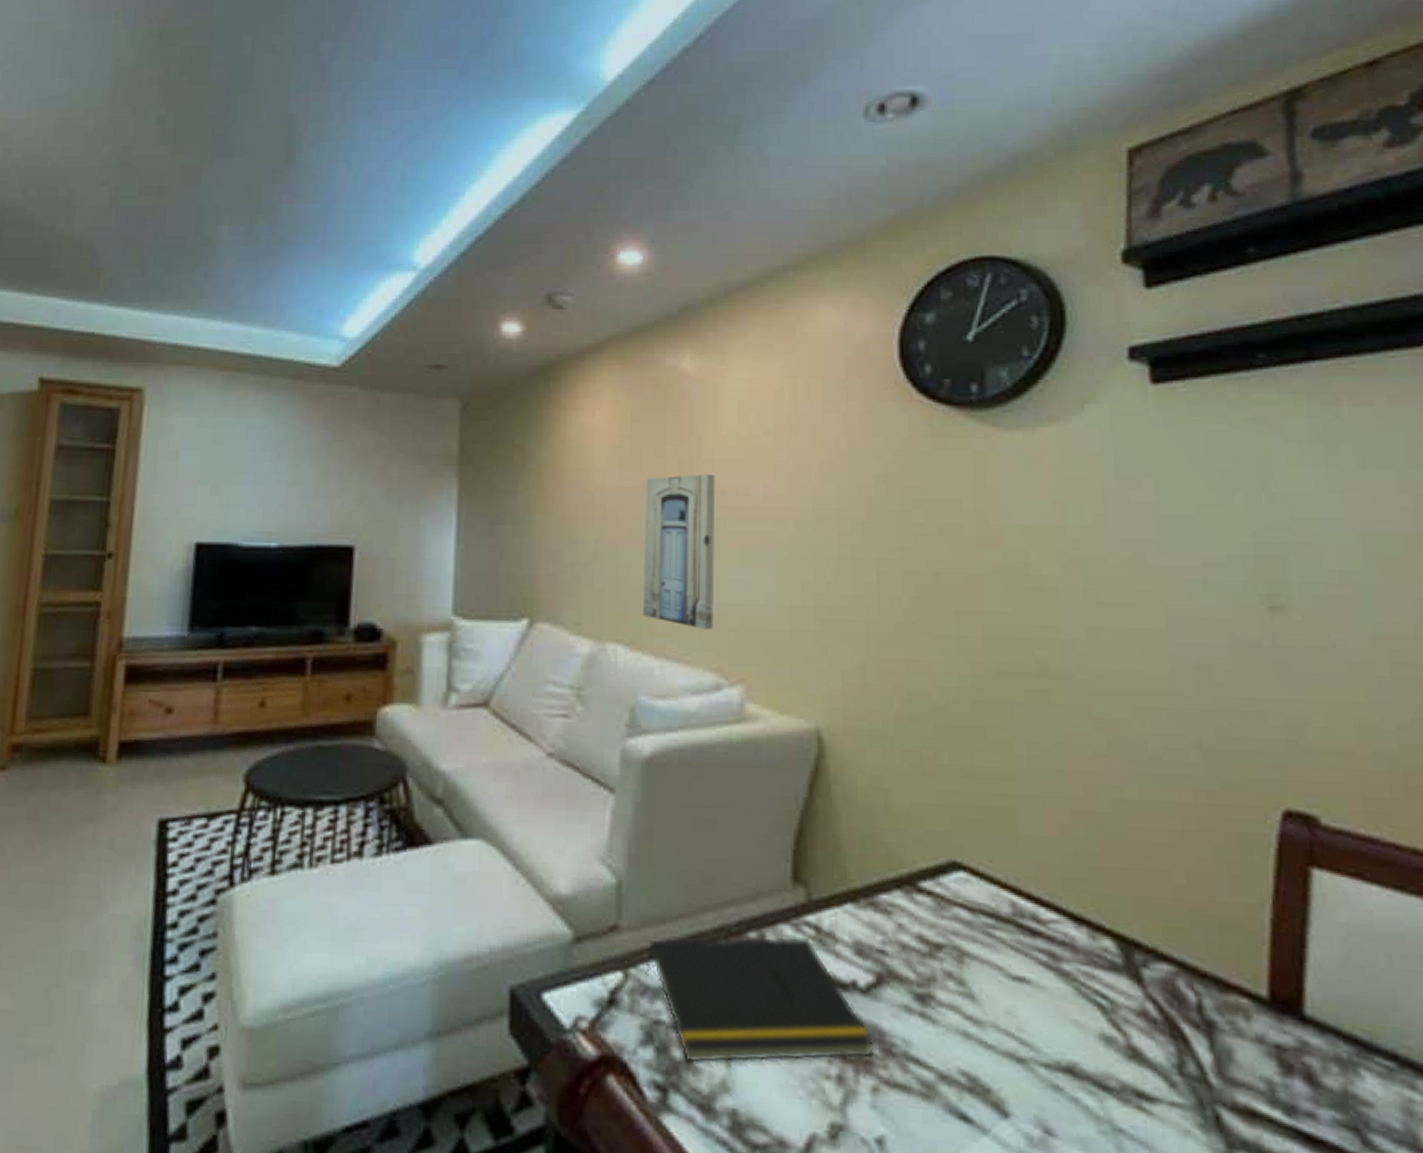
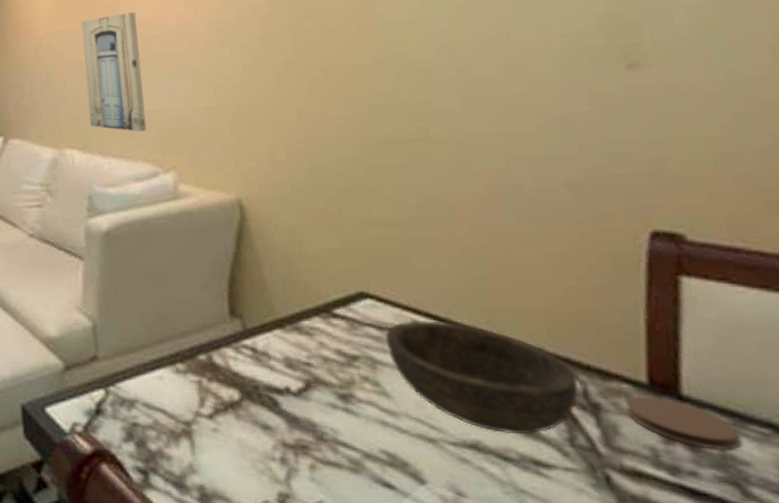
notepad: present [645,935,875,1064] -> none [121,356,309,453]
bowl: none [977,902,1193,1056] -> present [385,320,579,434]
coaster: none [1243,1013,1364,1088] -> present [625,396,741,451]

